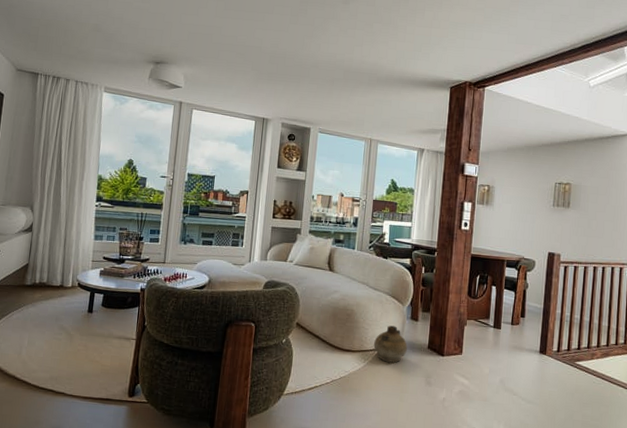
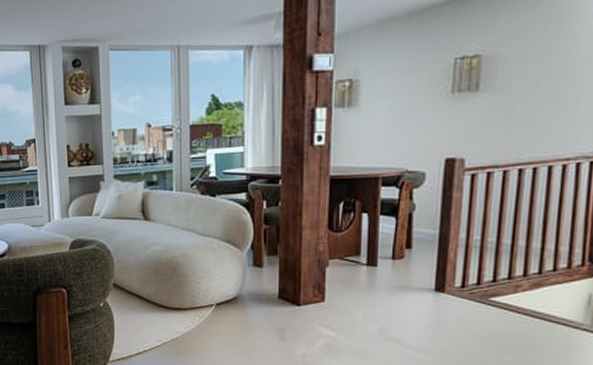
ceramic jug: present [374,325,408,363] -> none [209,276,251,318]

